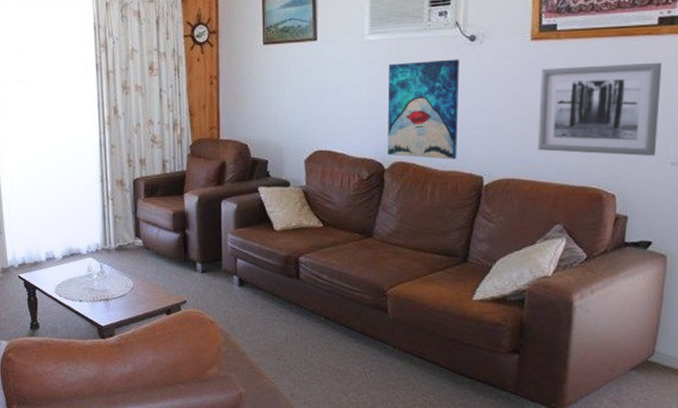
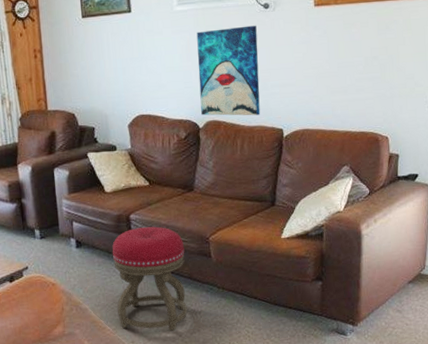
stool: none [277,272,358,388] -> present [112,226,188,331]
wall art: present [537,62,662,156] -> none [323,22,418,103]

